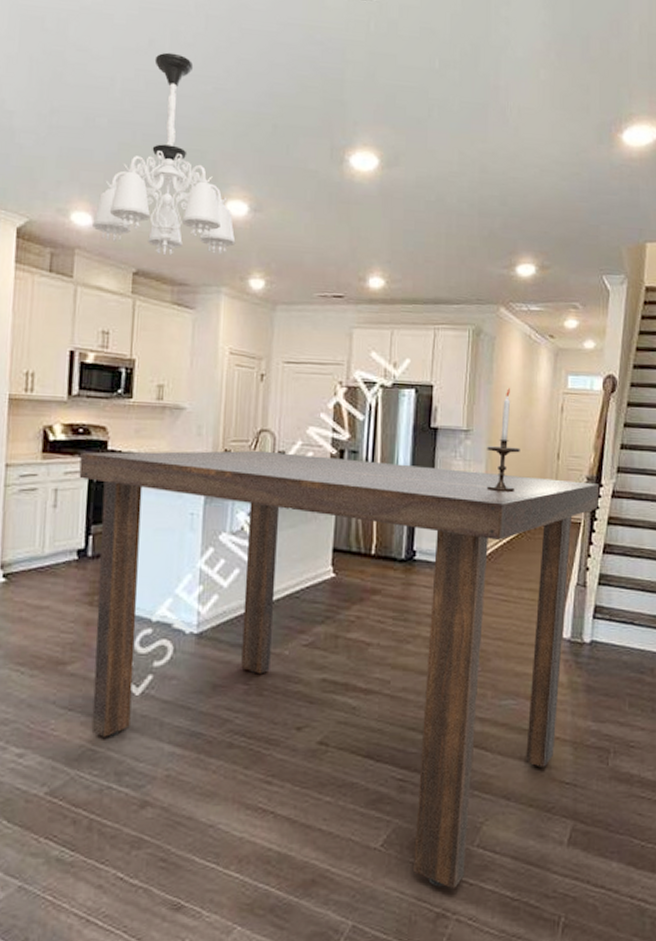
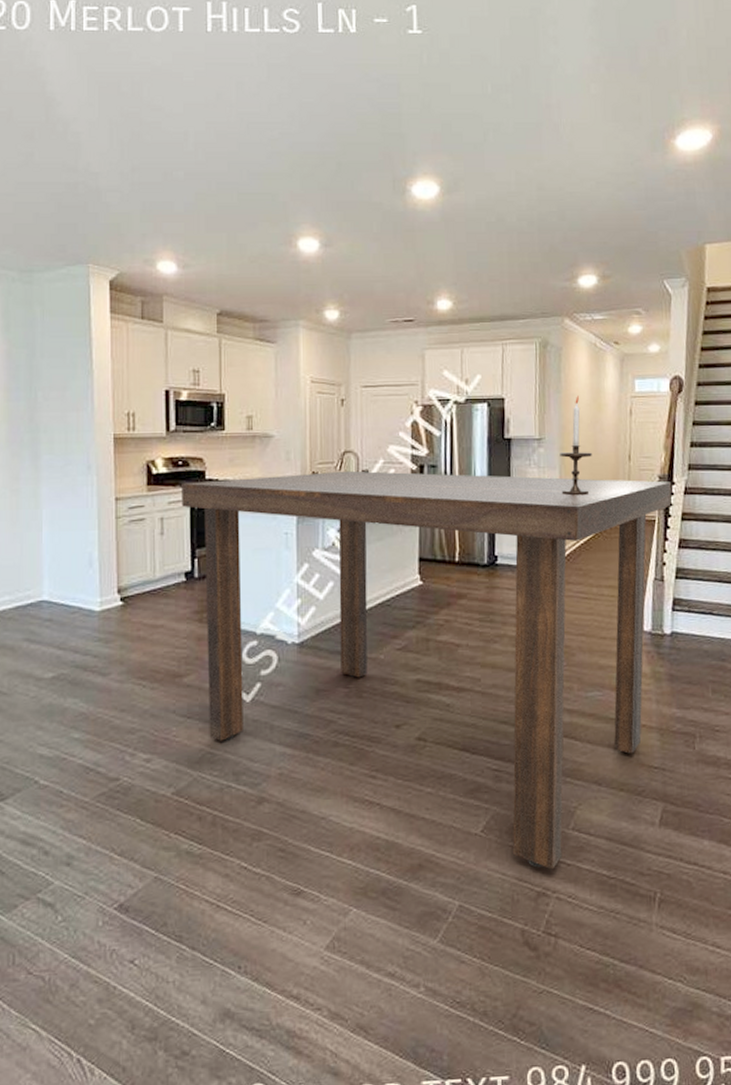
chandelier: present [93,52,236,256] -> none [177,104,310,296]

